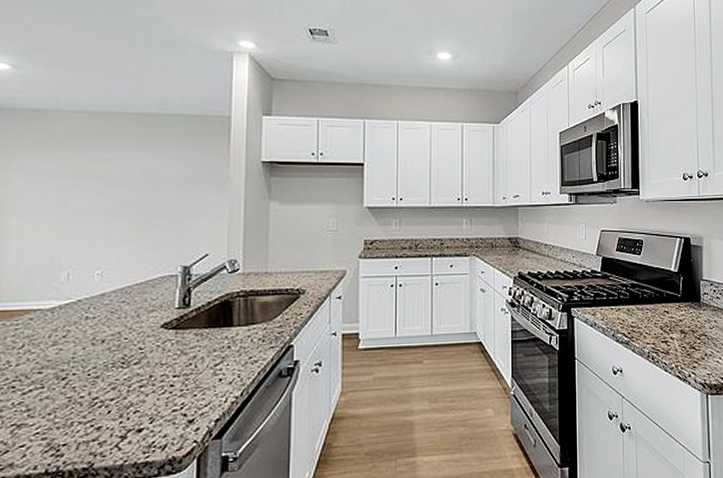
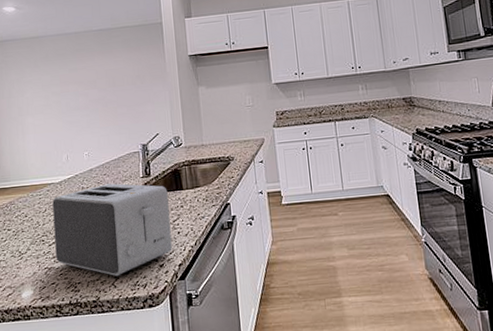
toaster: none [31,314,212,436] -> present [52,183,172,277]

